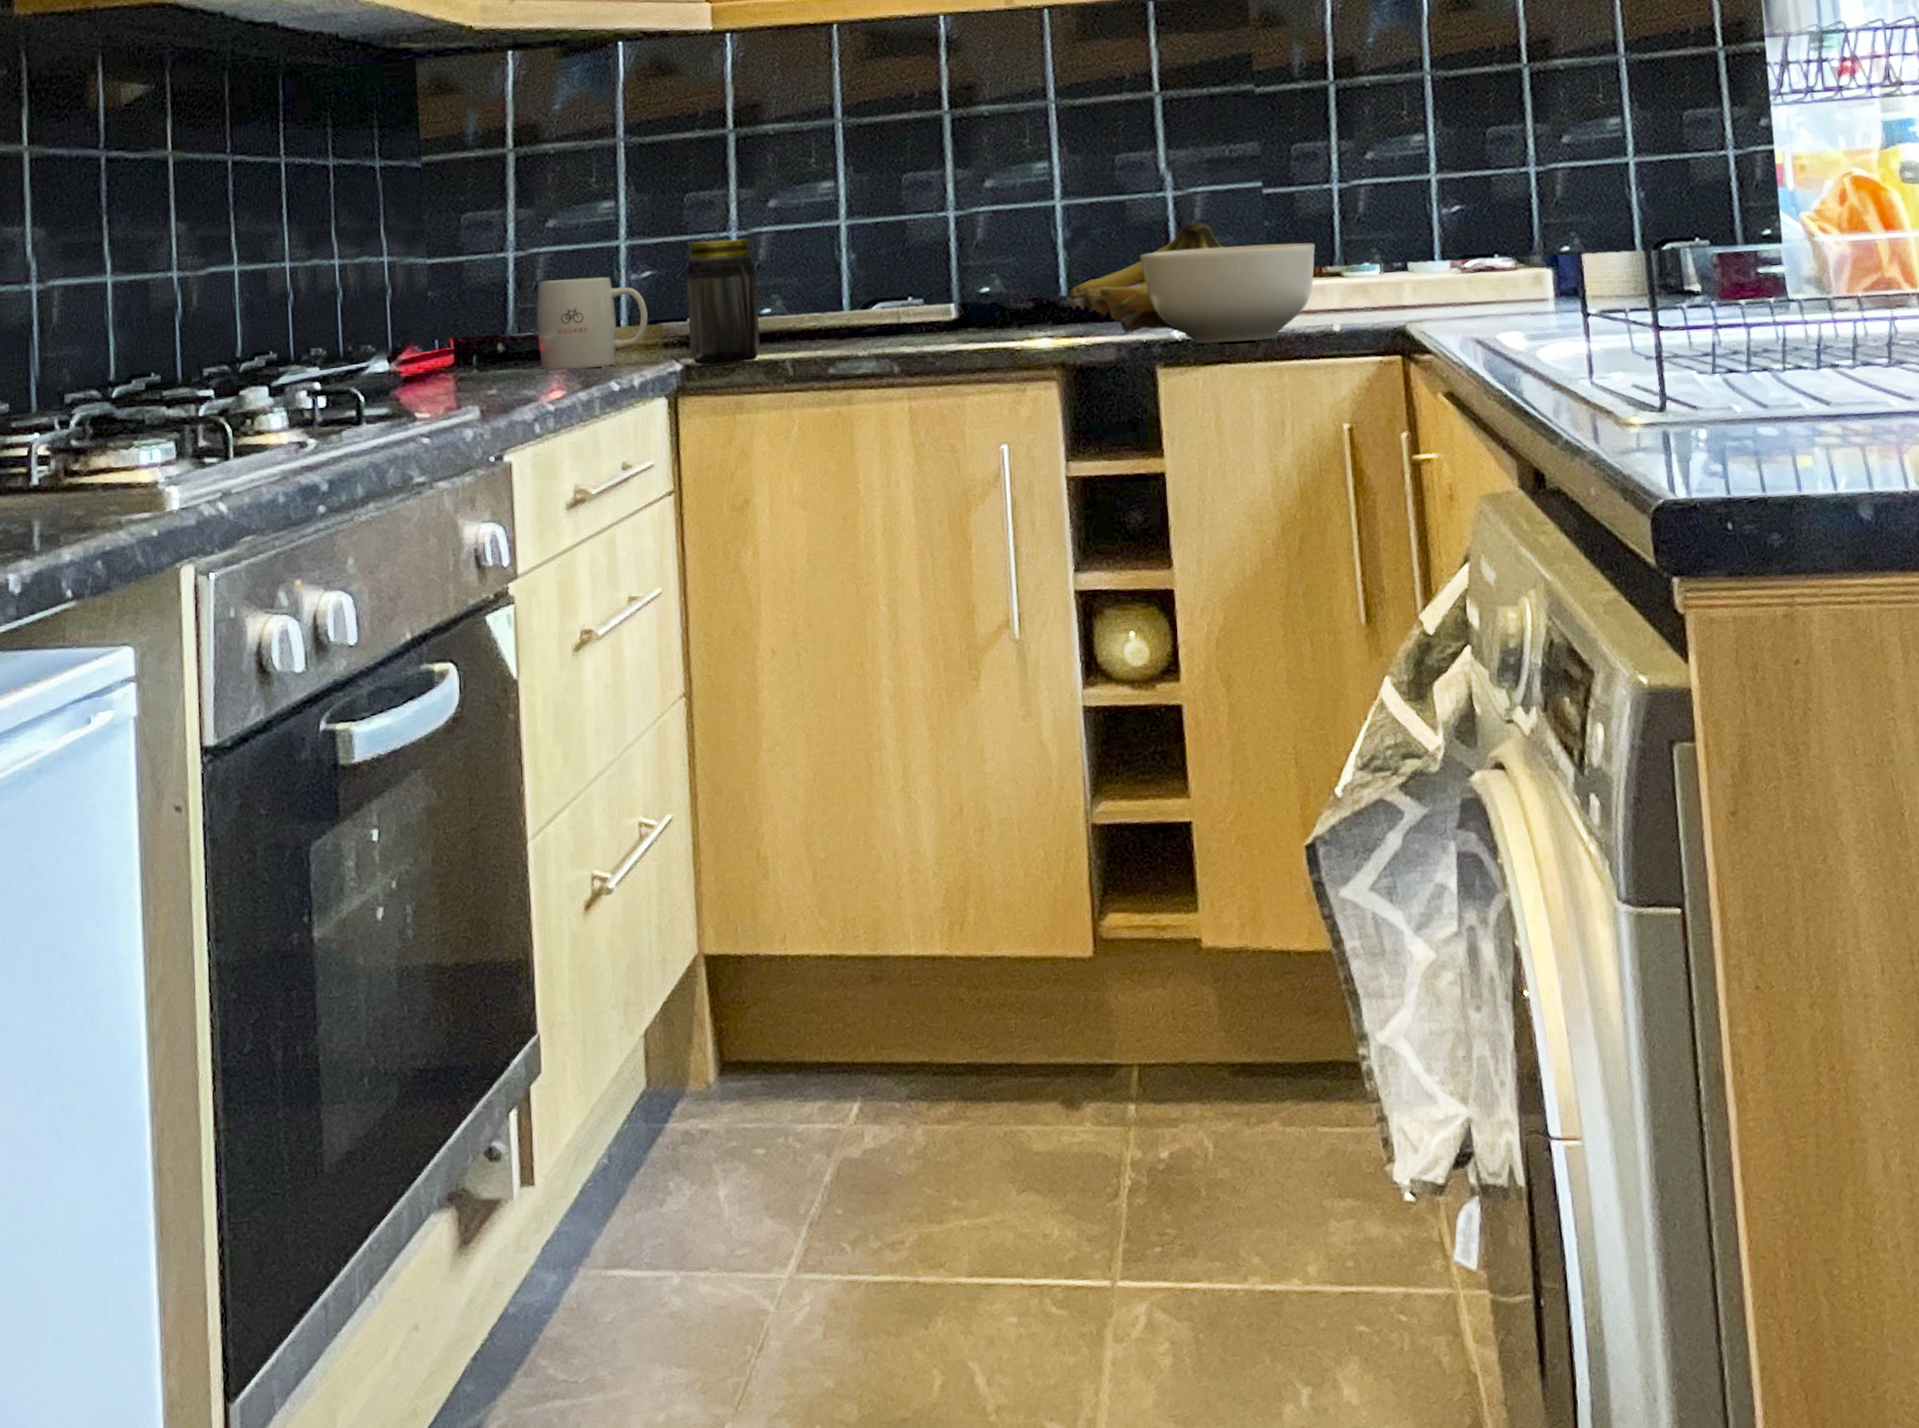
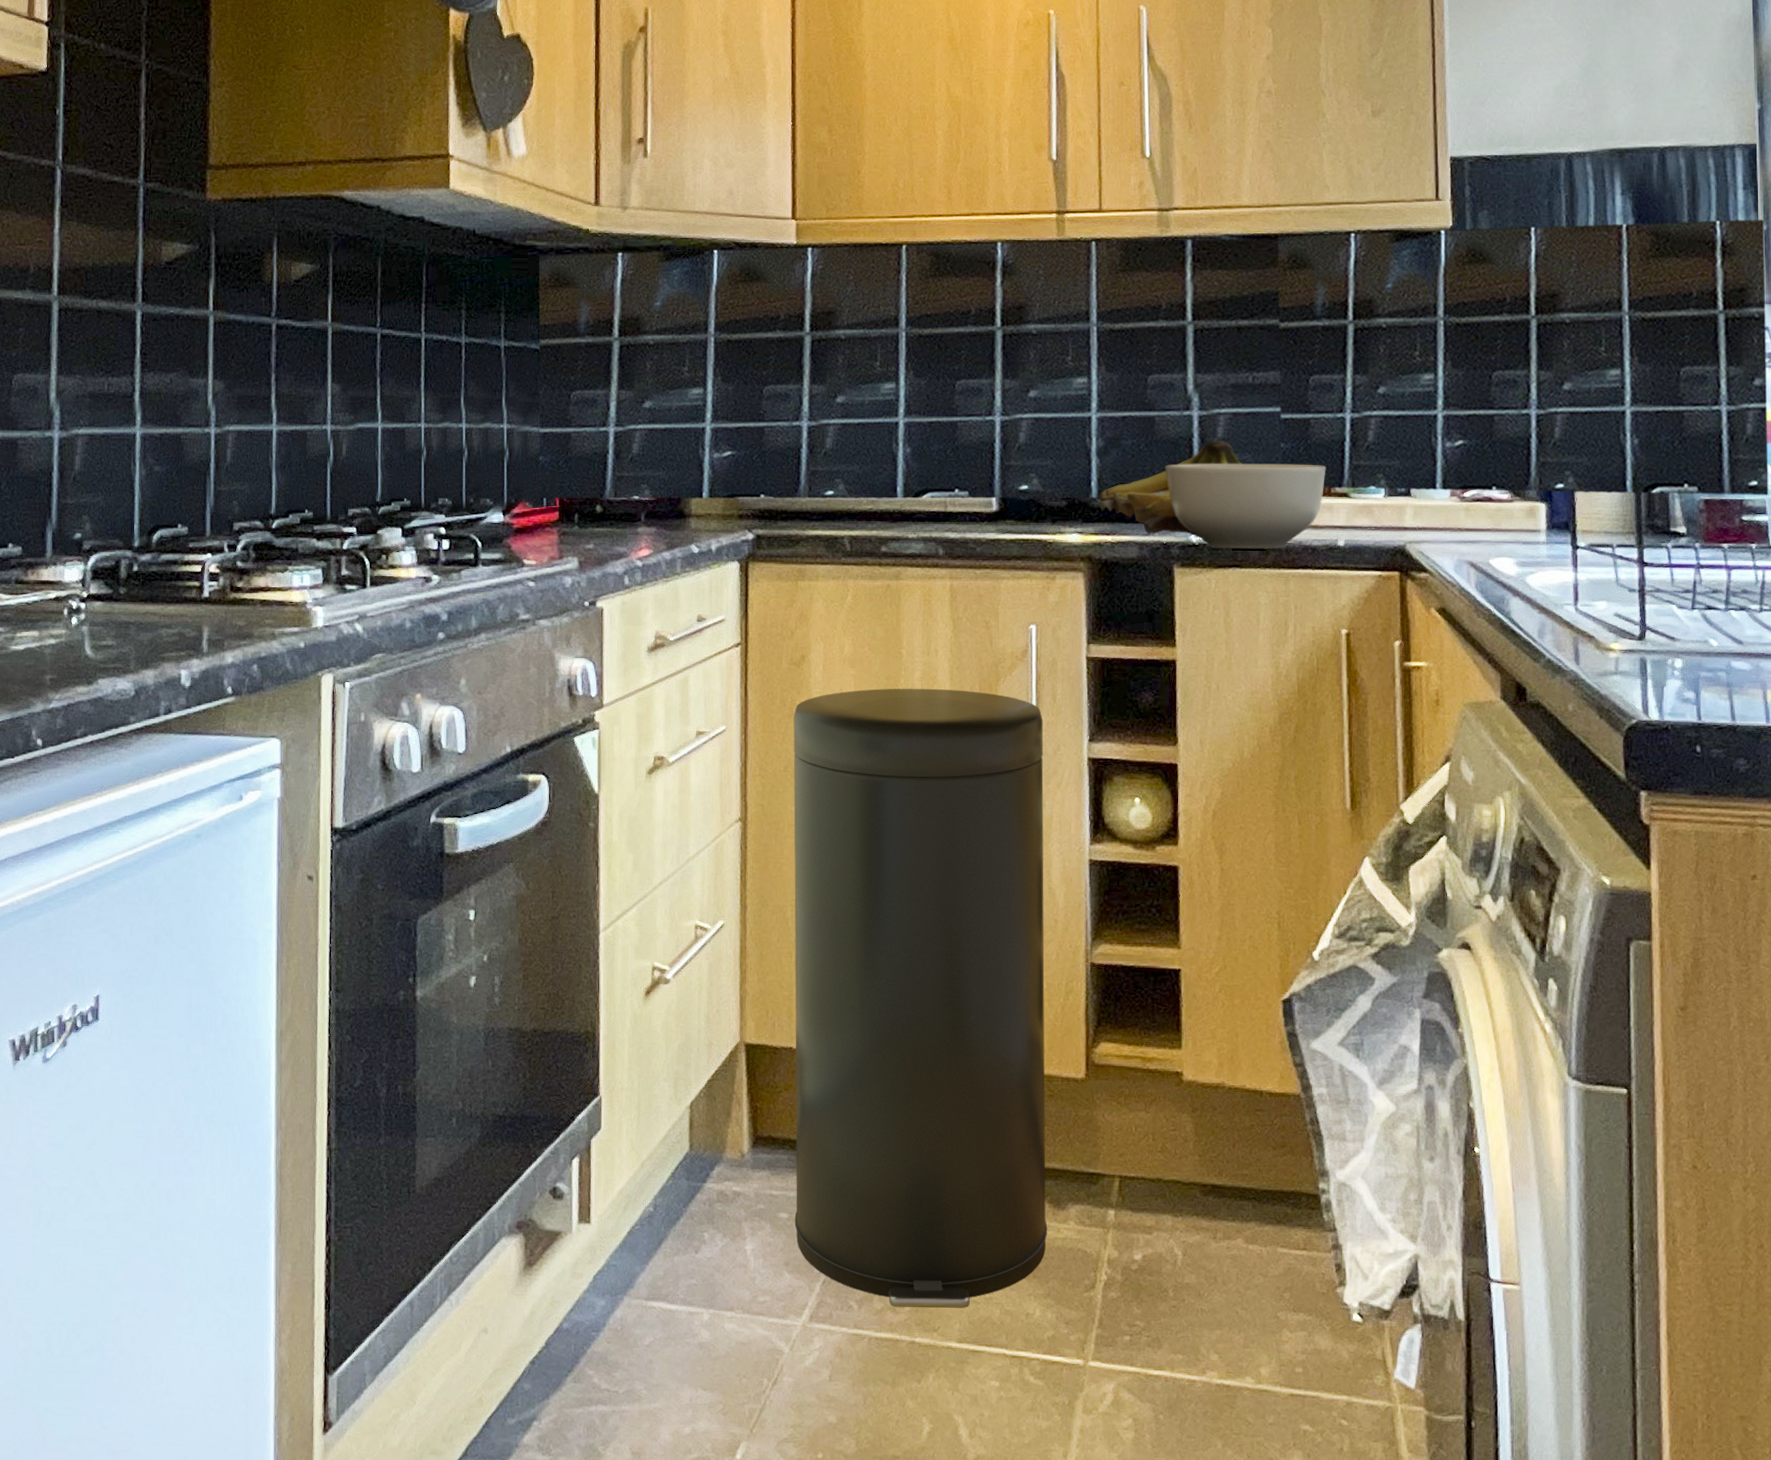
mug: present [536,276,648,371] -> none [630,453,726,532]
jar: present [686,238,761,366] -> none [761,428,823,537]
pedal bin: none [739,525,1062,1245] -> present [793,688,1048,1309]

